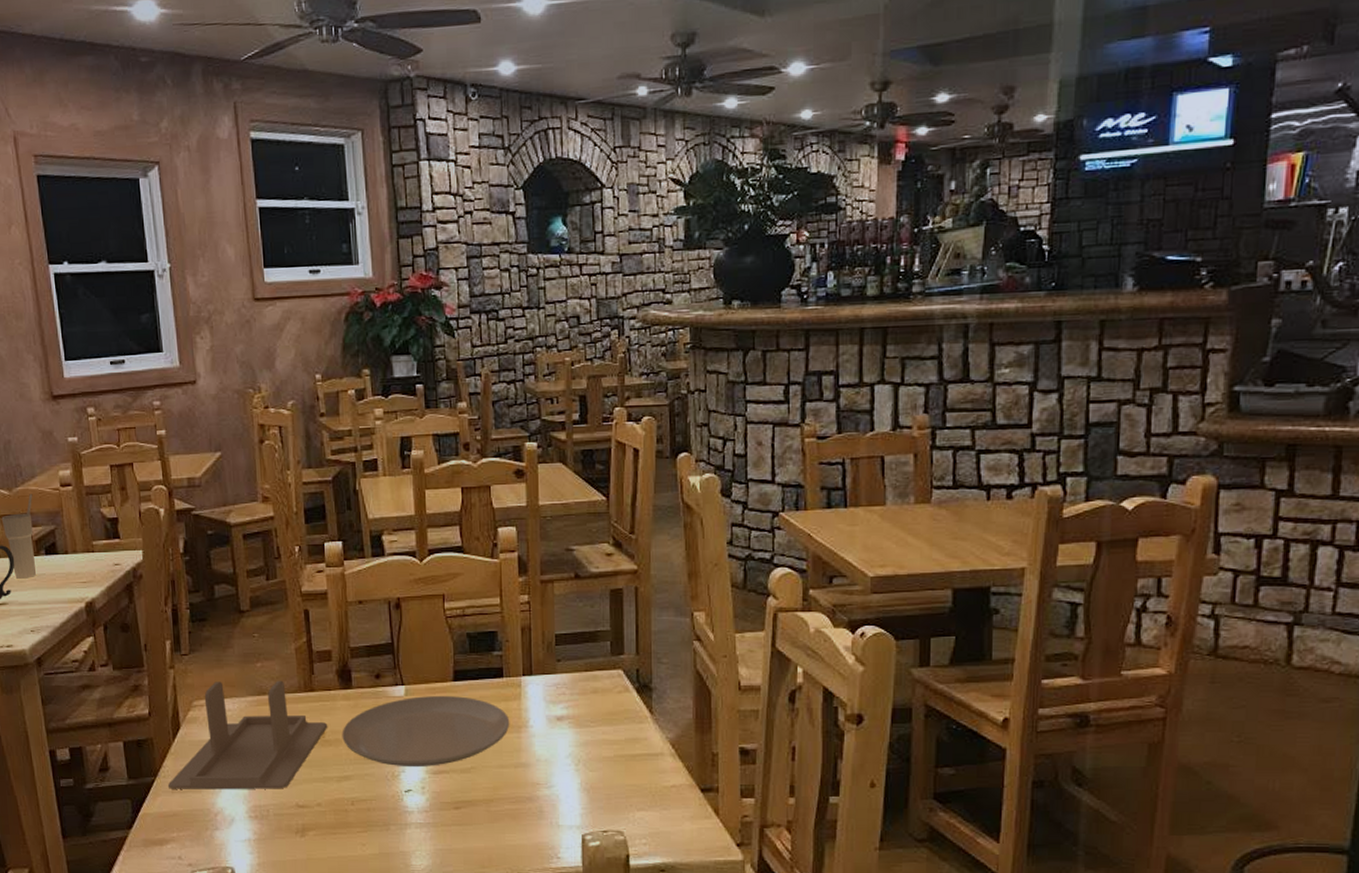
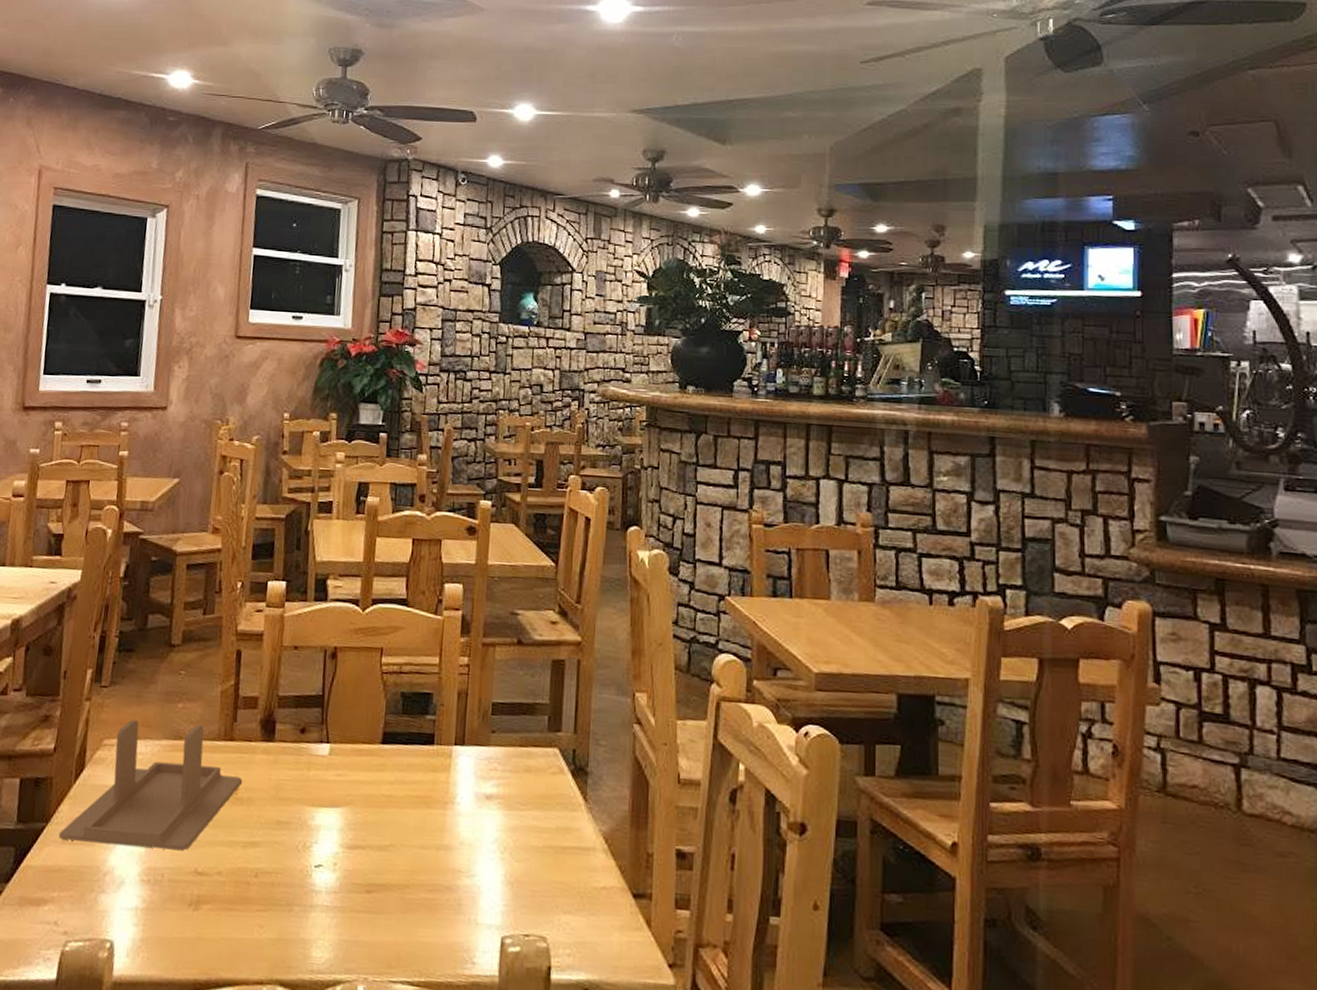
plate: present [342,696,510,766] -> none [255,757,436,840]

